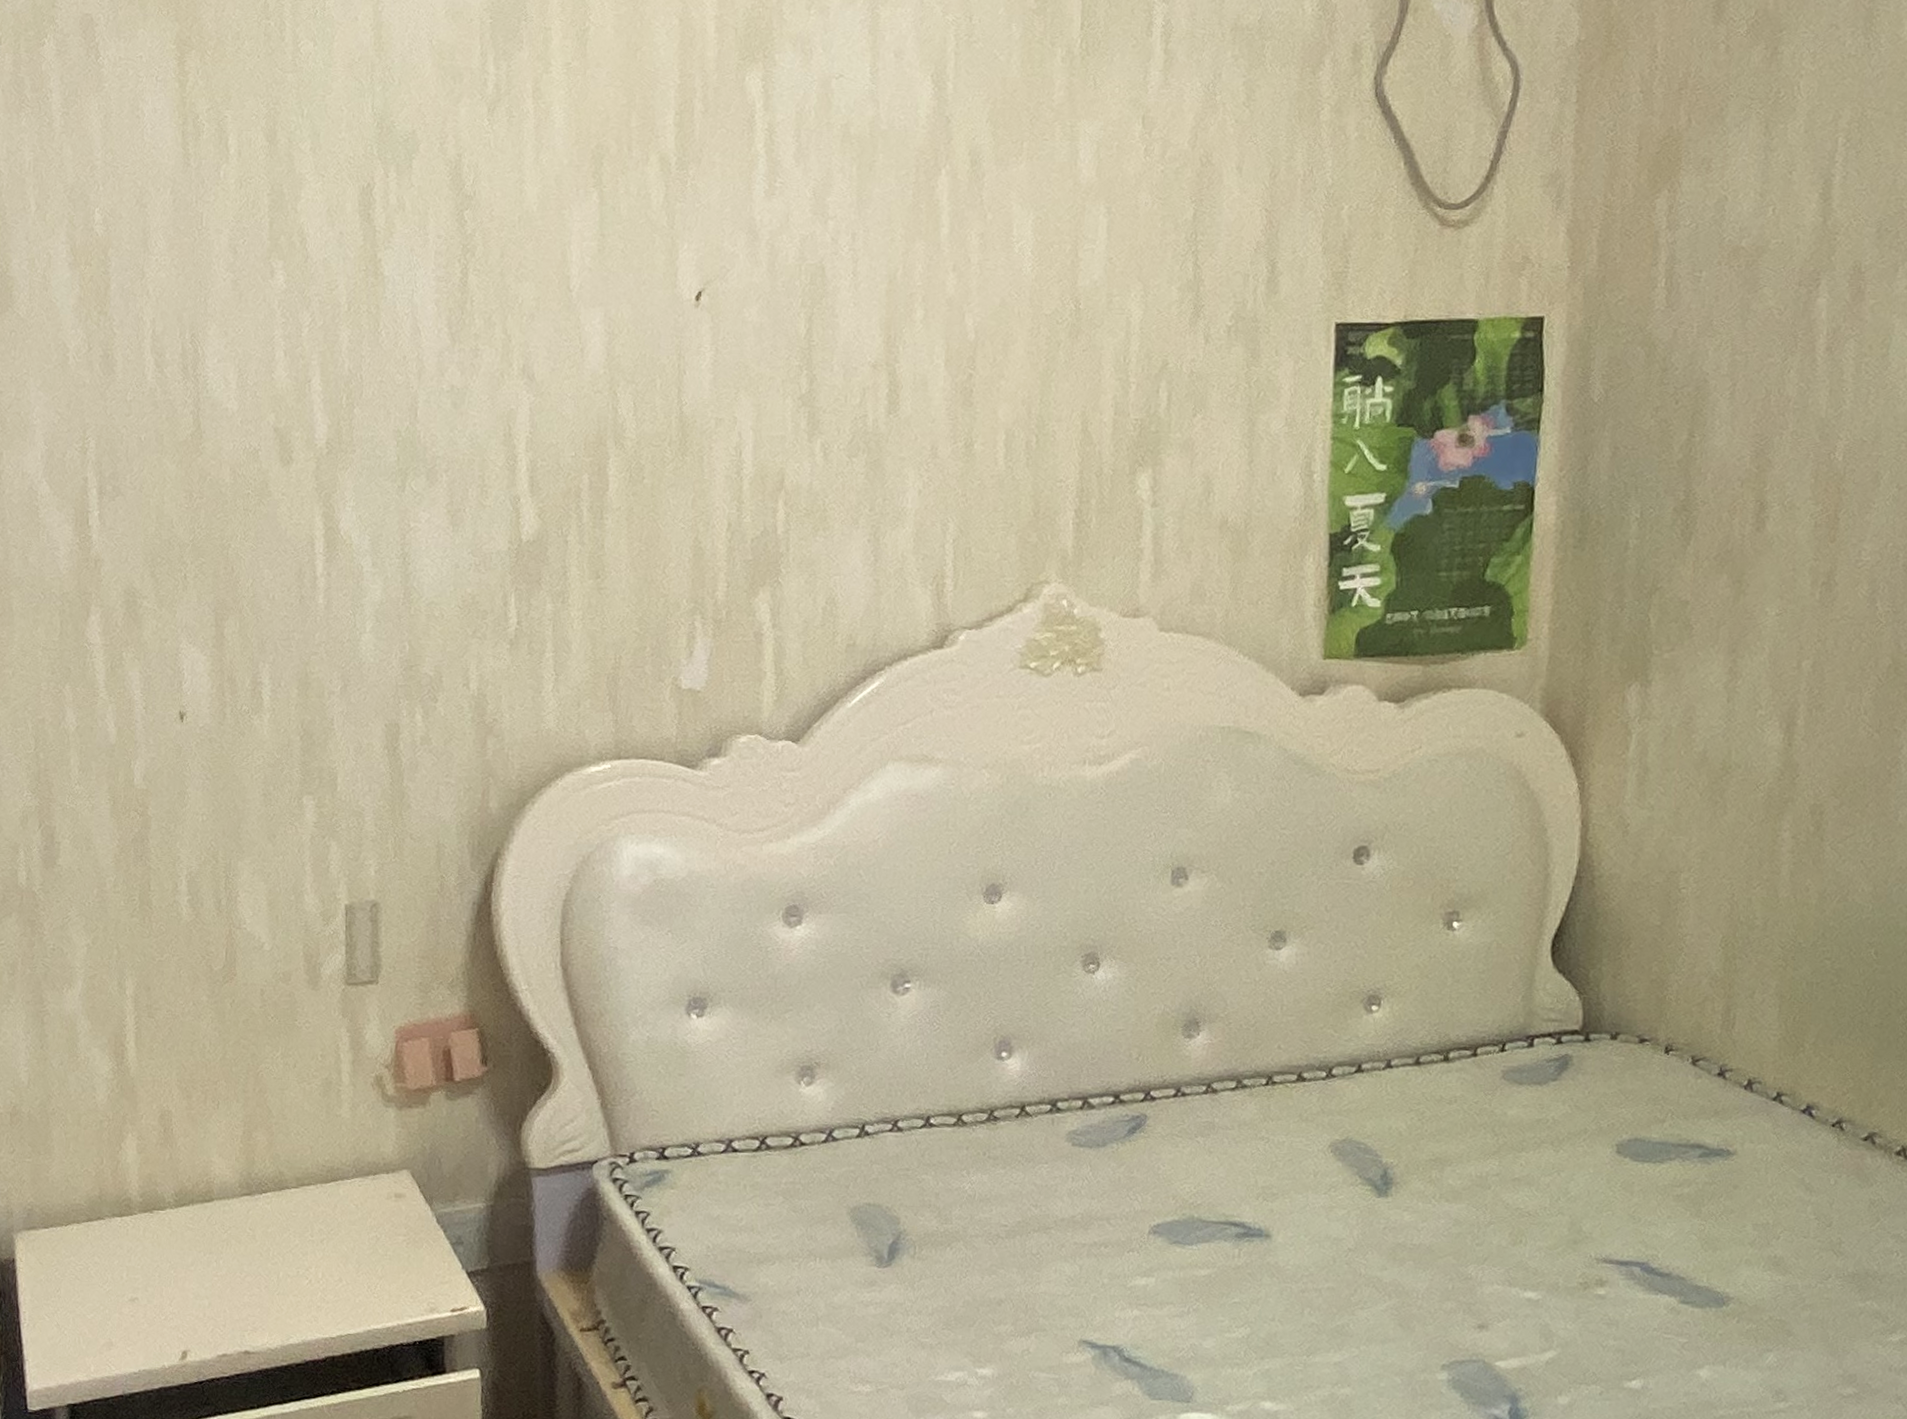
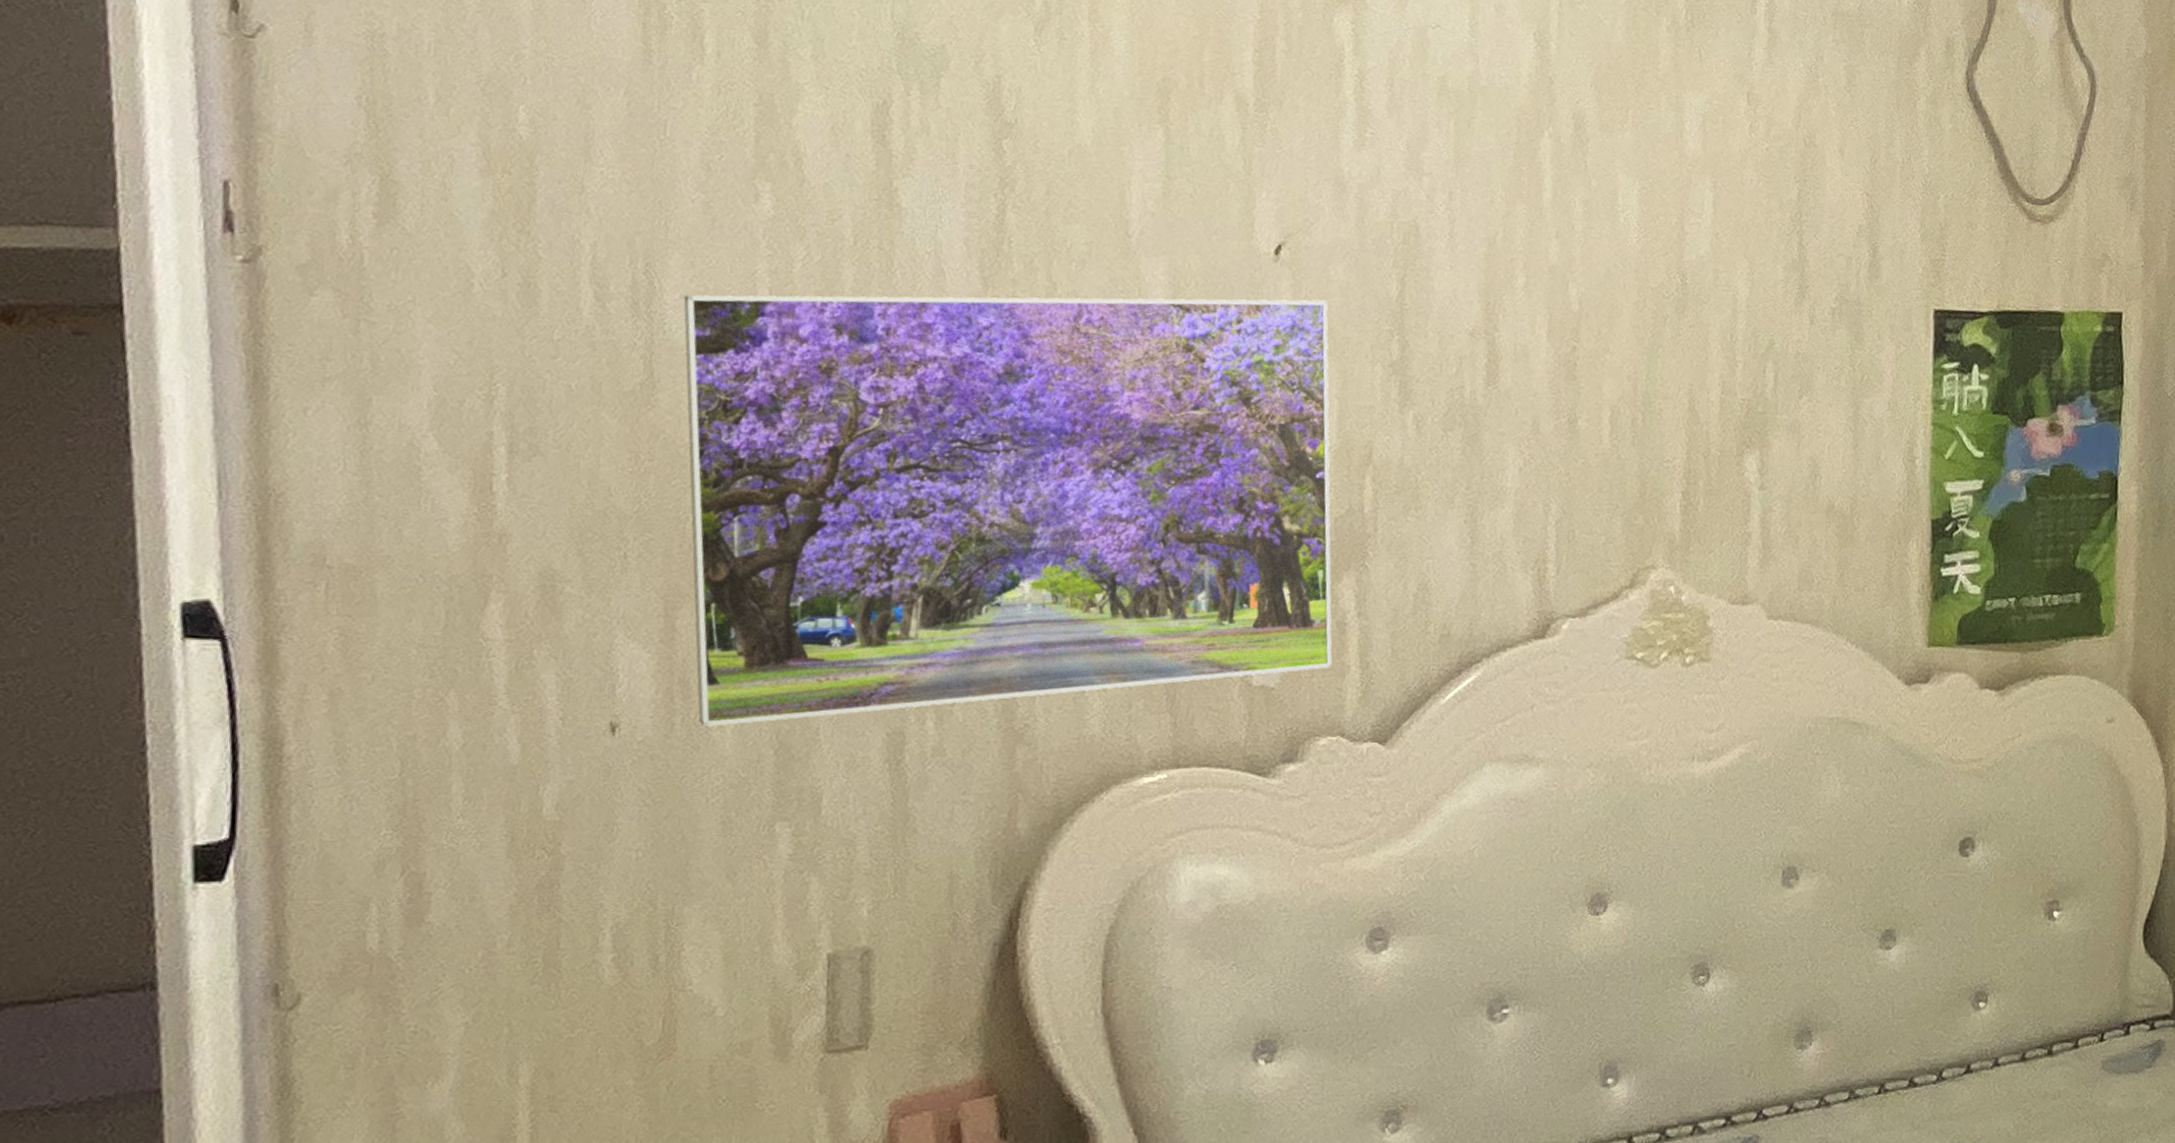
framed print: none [220,340,750,716] -> present [683,295,1332,727]

